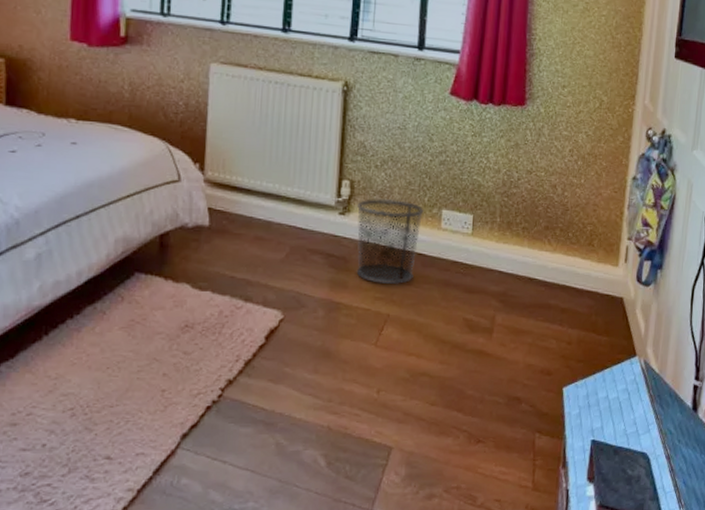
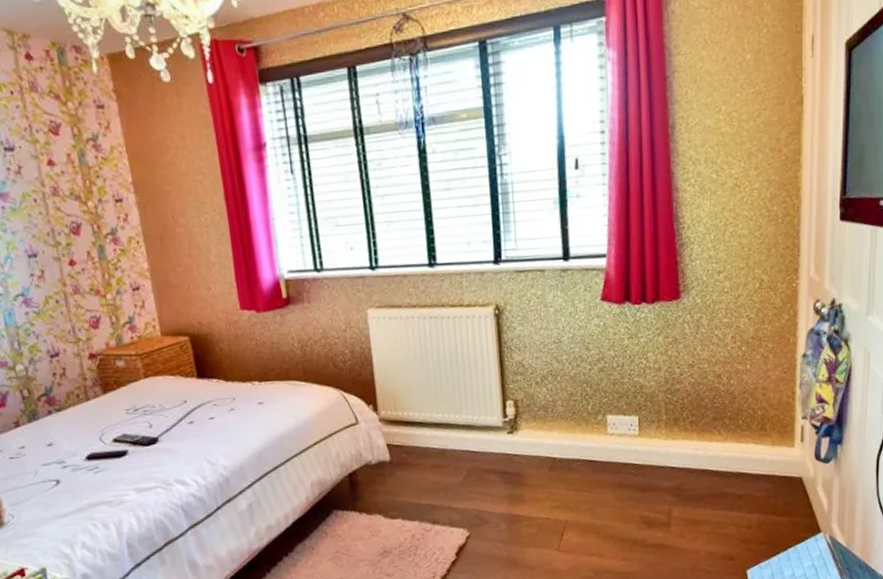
waste bin: present [356,199,424,285] -> none [523,412,589,493]

